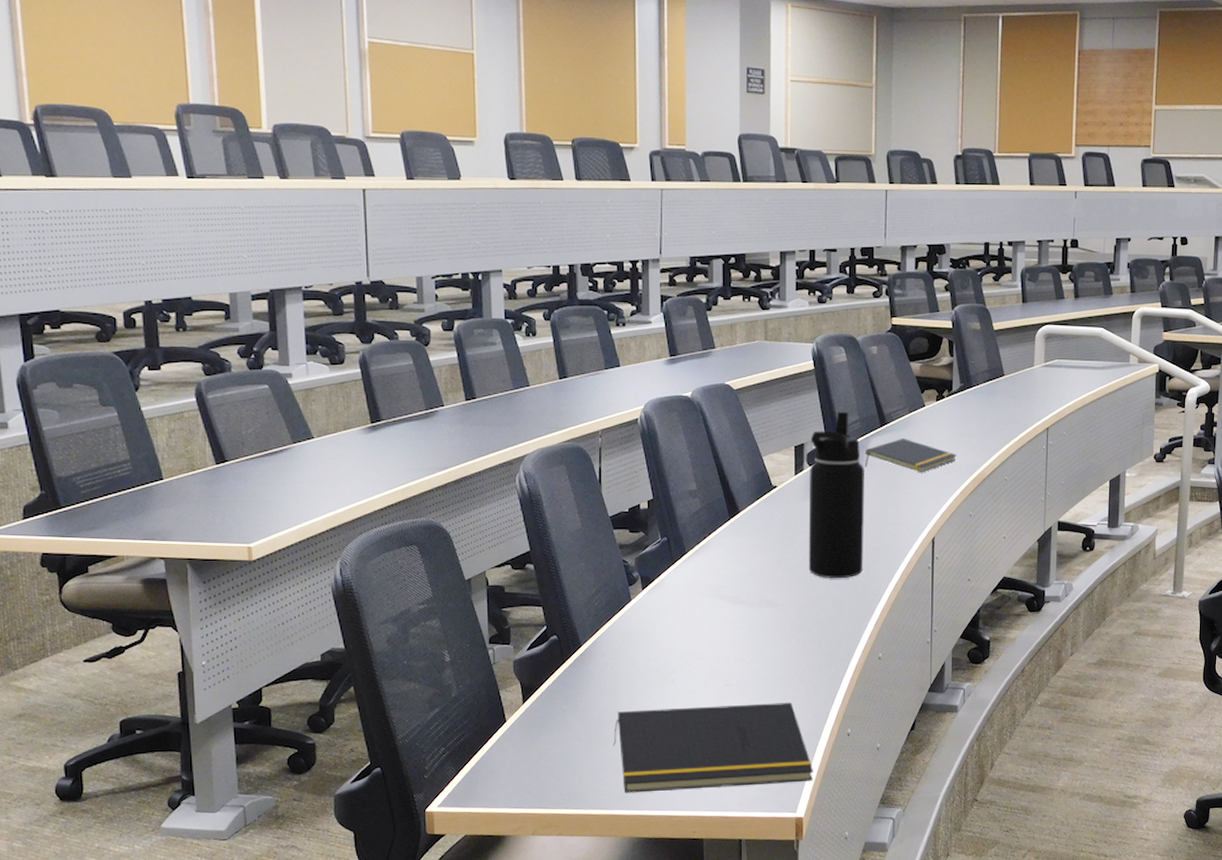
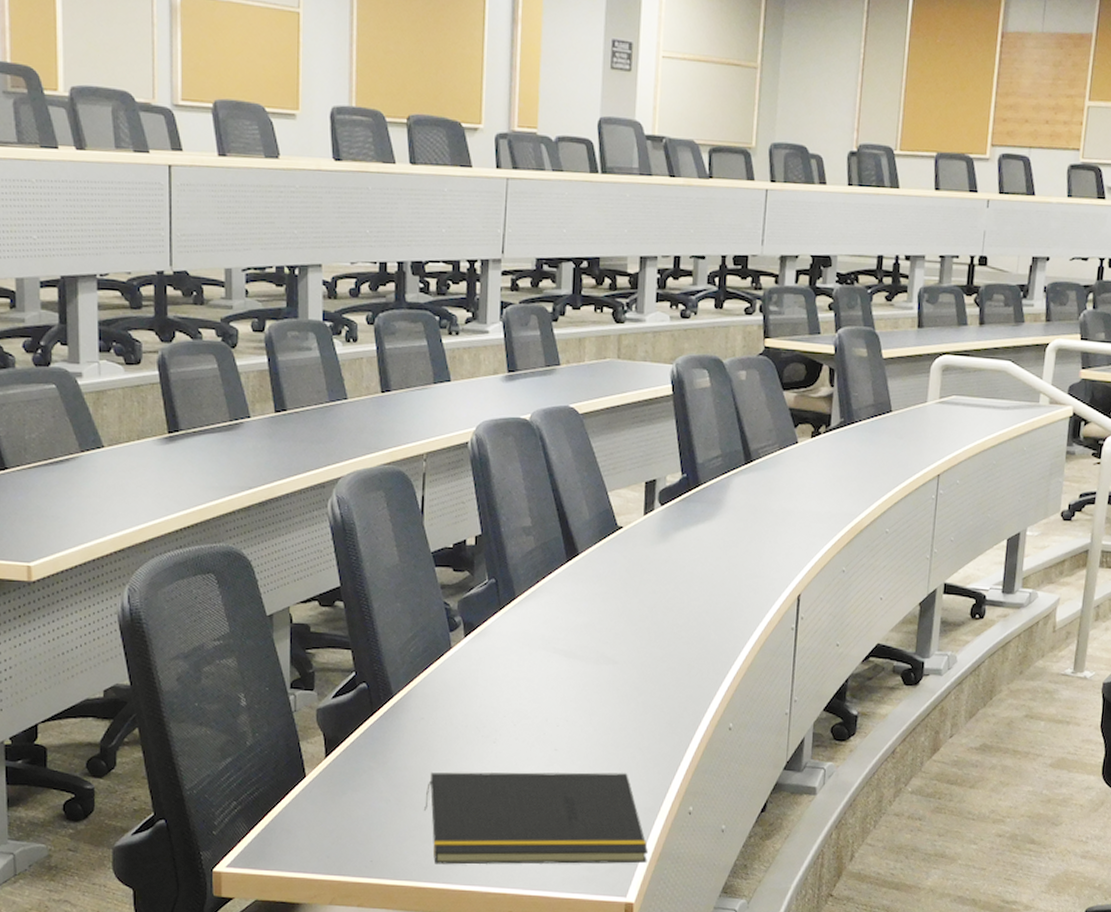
water bottle: present [808,411,864,579] -> none [654,444,724,636]
notepad: present [864,438,956,473] -> none [724,478,831,520]

